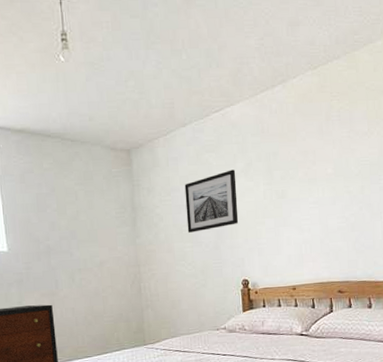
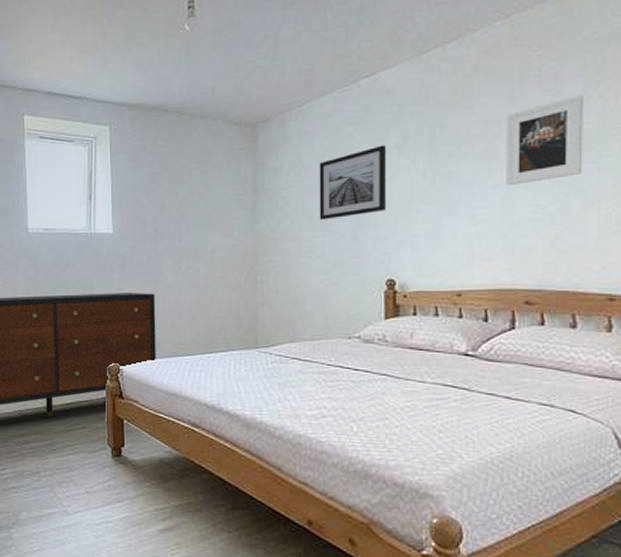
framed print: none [318,131,370,203] -> present [506,94,583,186]

